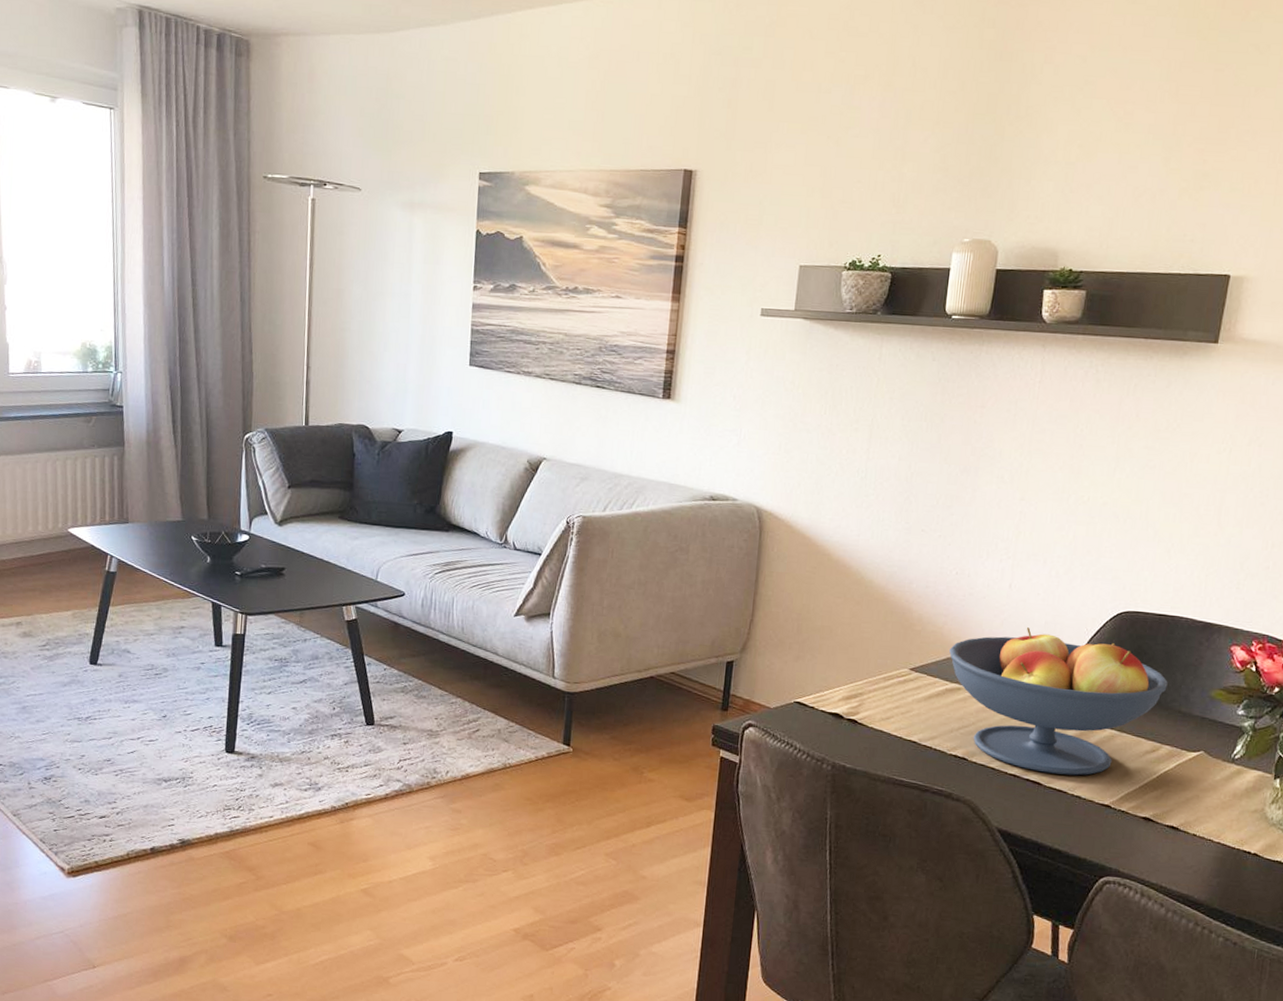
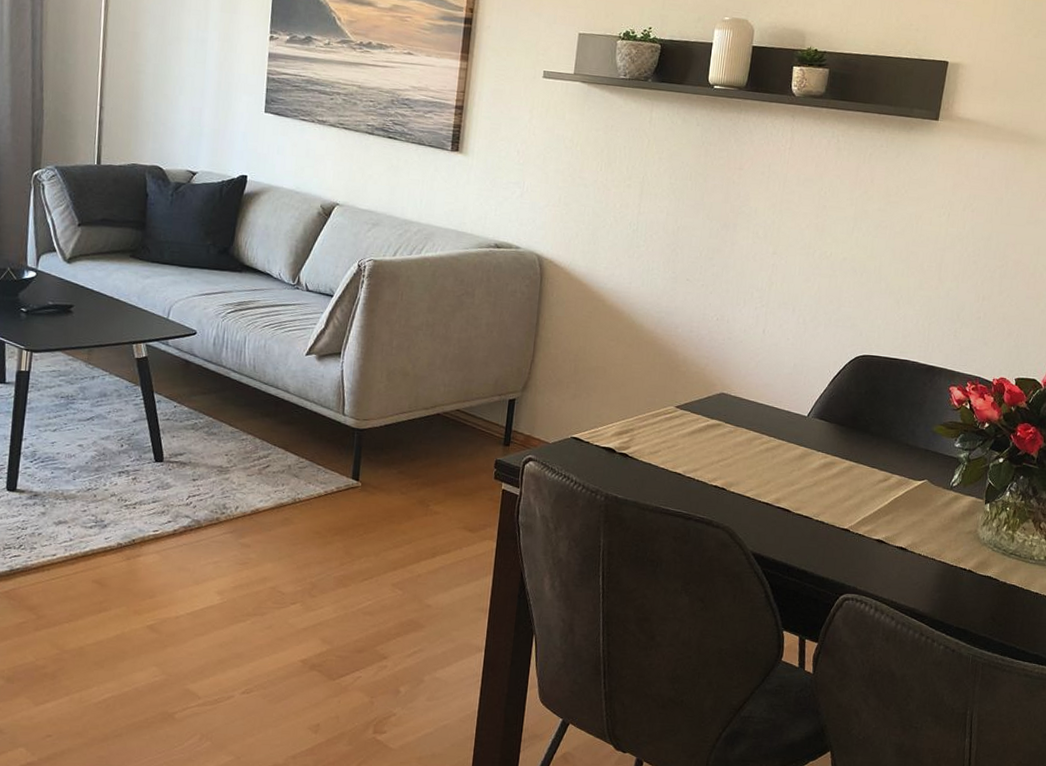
fruit bowl: present [949,627,1168,776] -> none [710,369,898,503]

